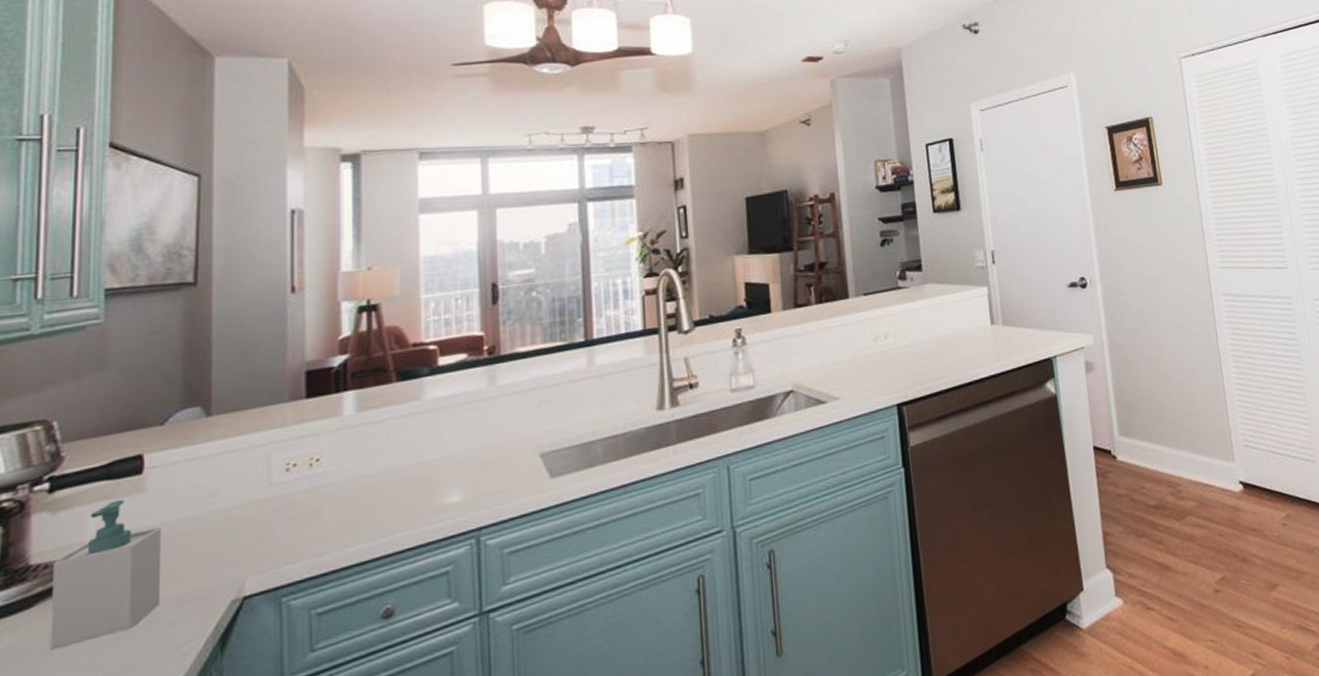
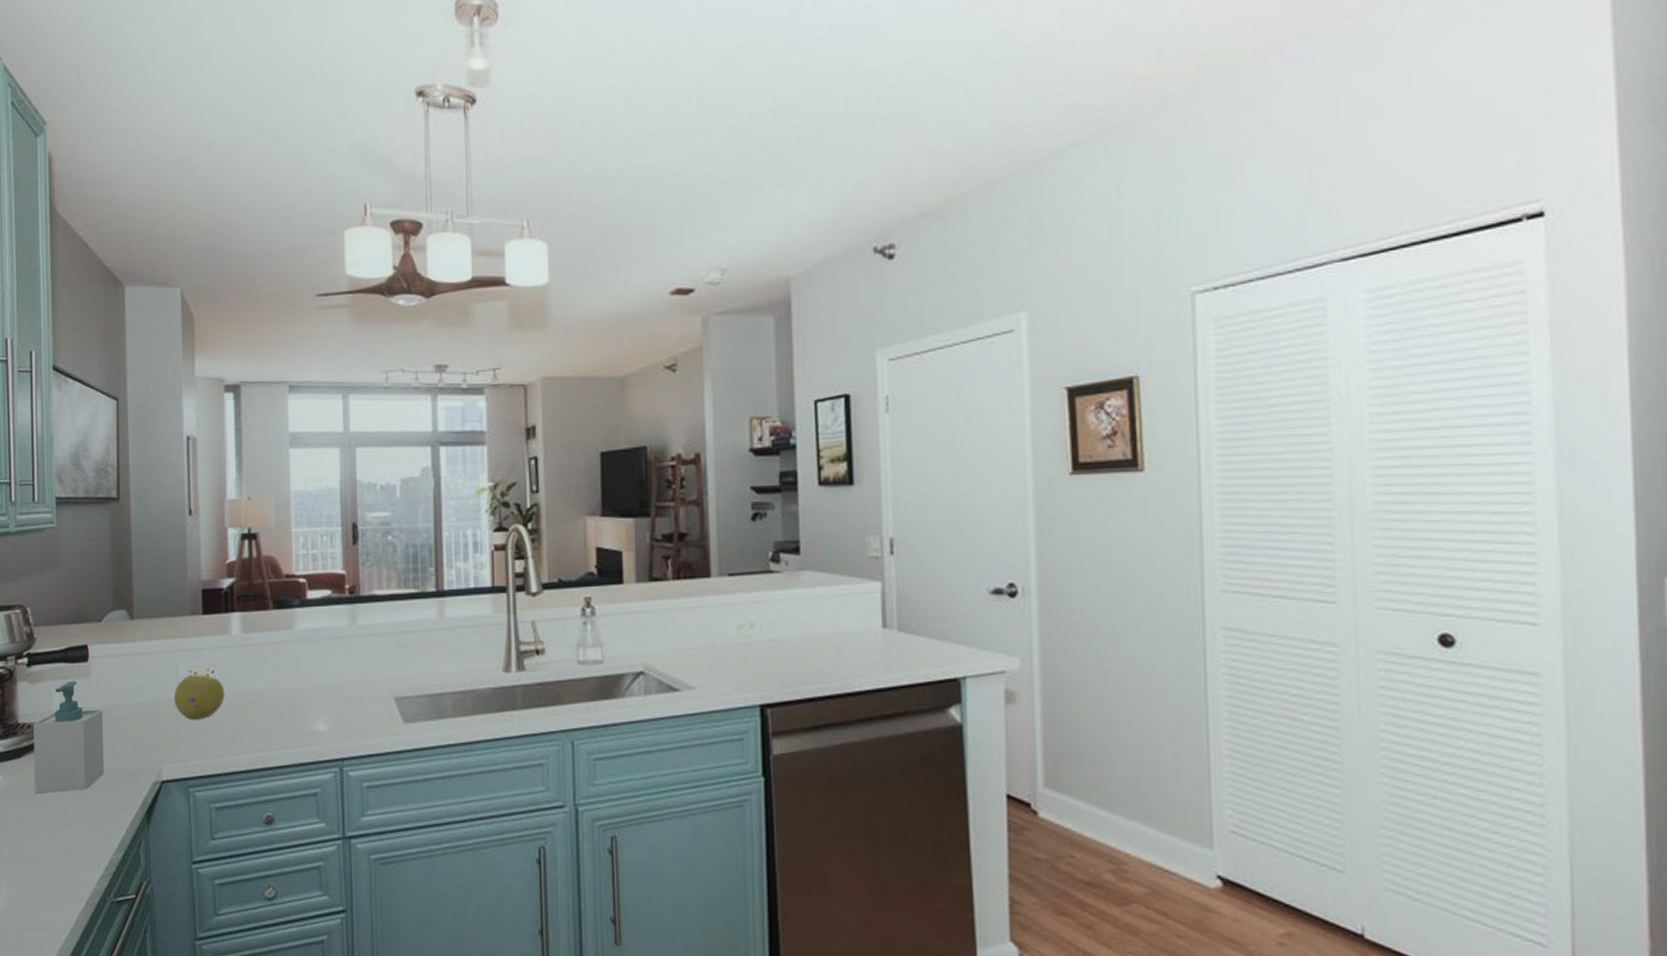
fruit: none [265,464,333,519] -> present [174,675,225,720]

